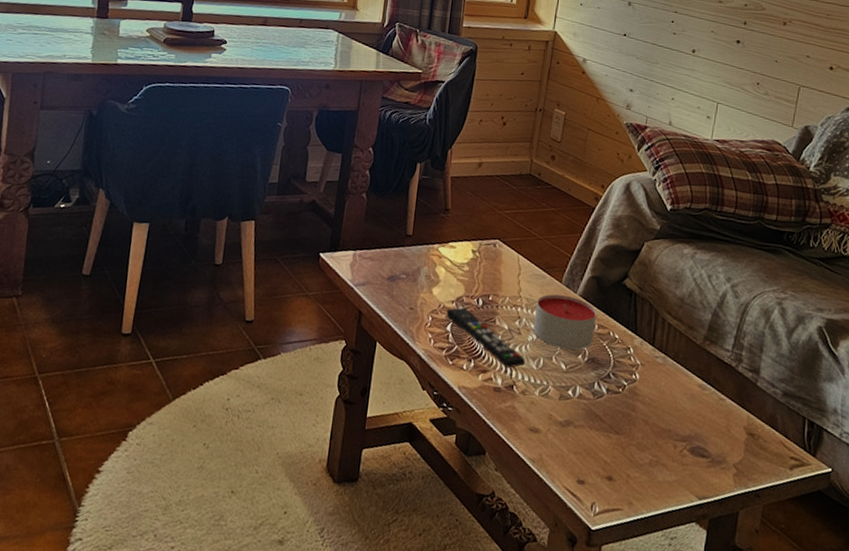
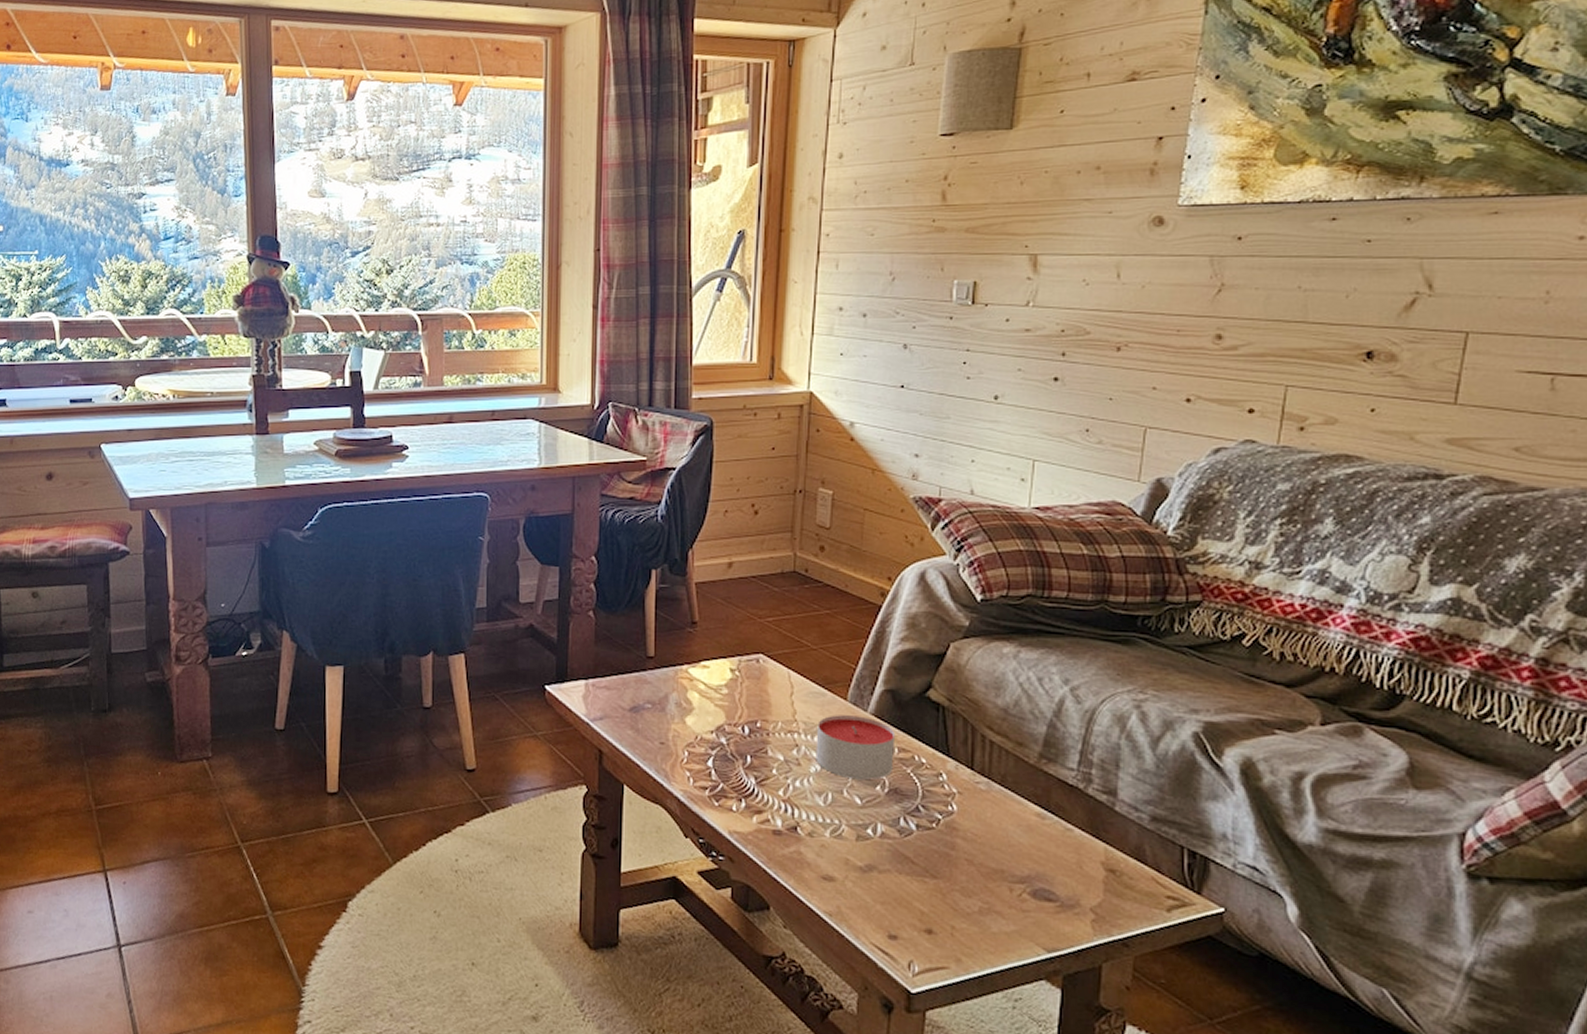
remote control: present [446,307,525,368] -> none [705,737,809,806]

